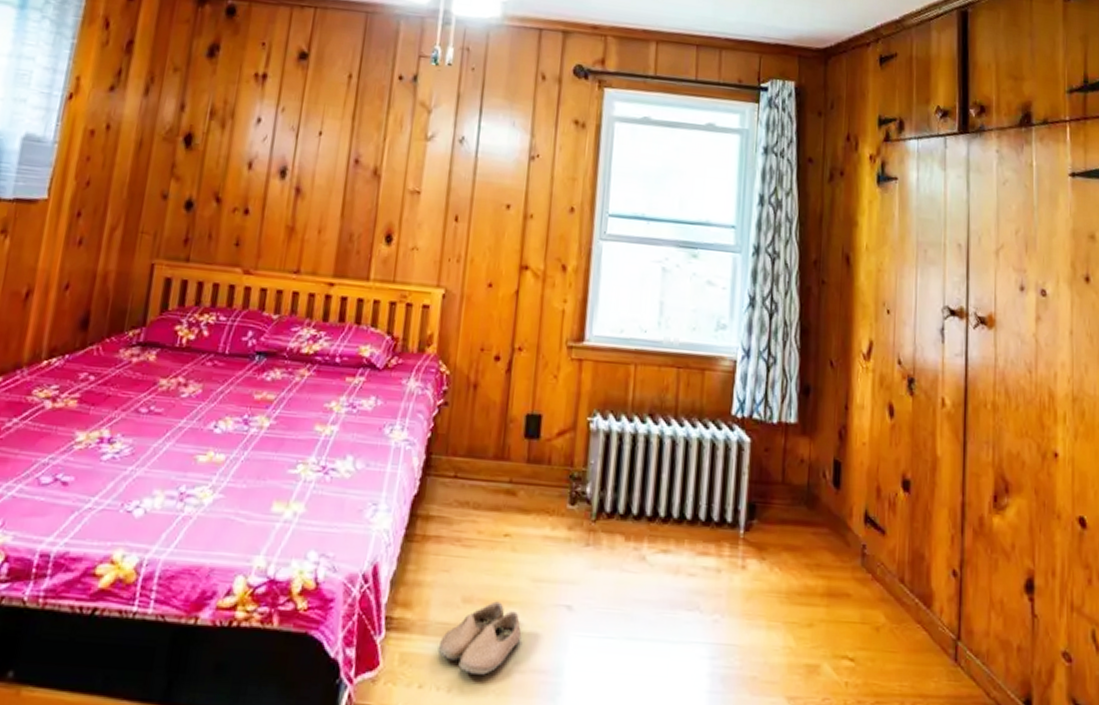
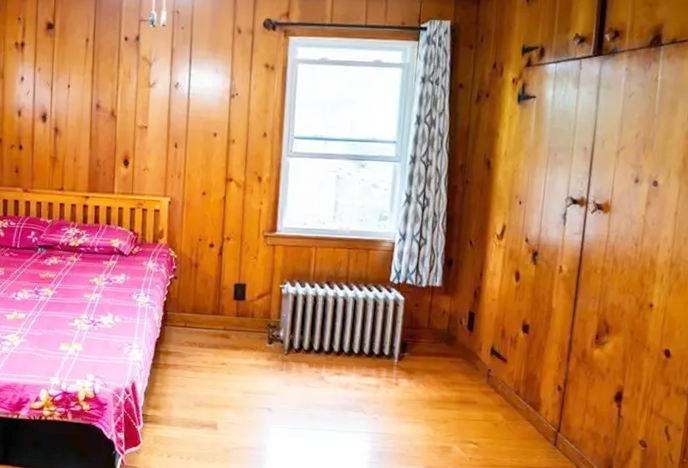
shoe: present [437,601,522,675] -> none [179,405,237,450]

